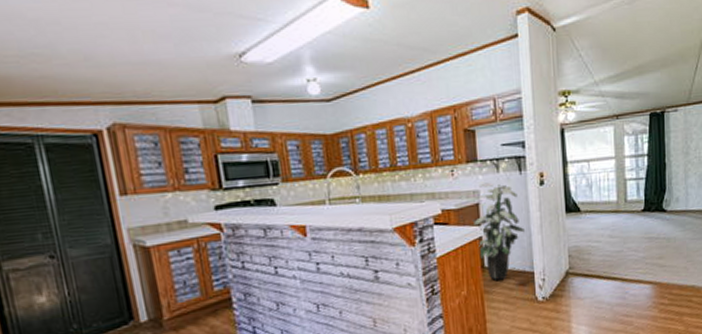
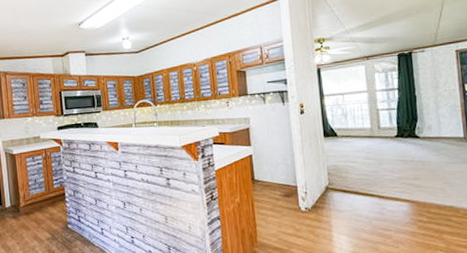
indoor plant: present [472,182,526,280] -> none [244,111,289,191]

